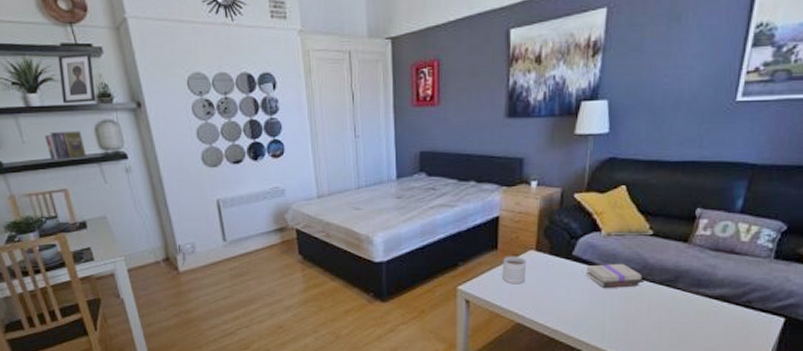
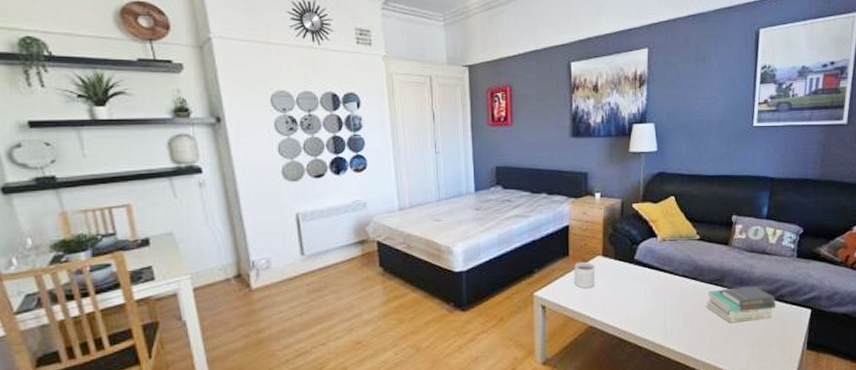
books: present [45,130,87,160] -> none [110,144,156,174]
picture frame: present [58,52,96,104] -> none [134,68,172,118]
books: present [585,263,644,289] -> none [646,265,696,290]
books: none [654,288,741,328] -> present [706,285,776,323]

